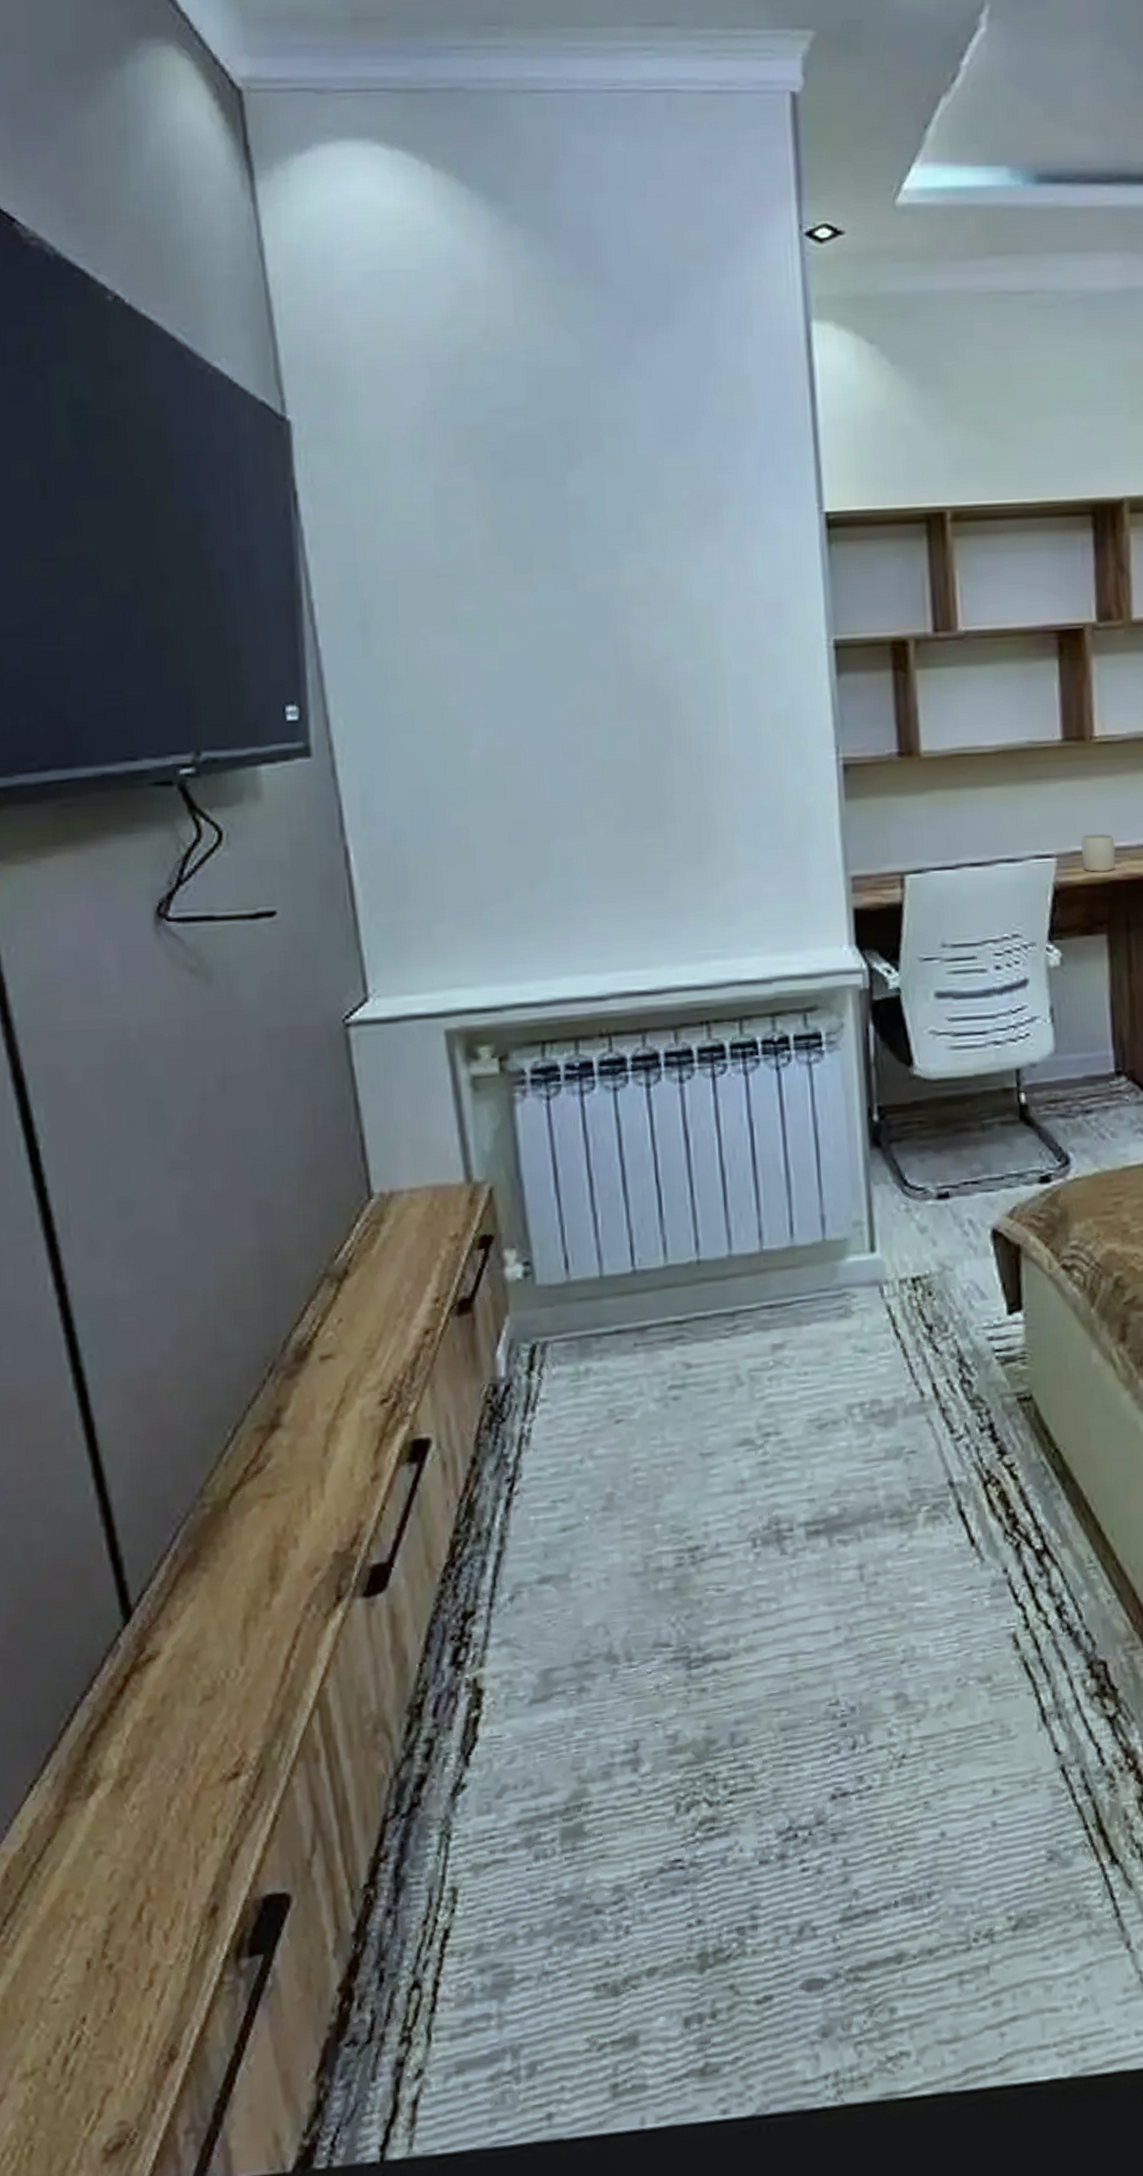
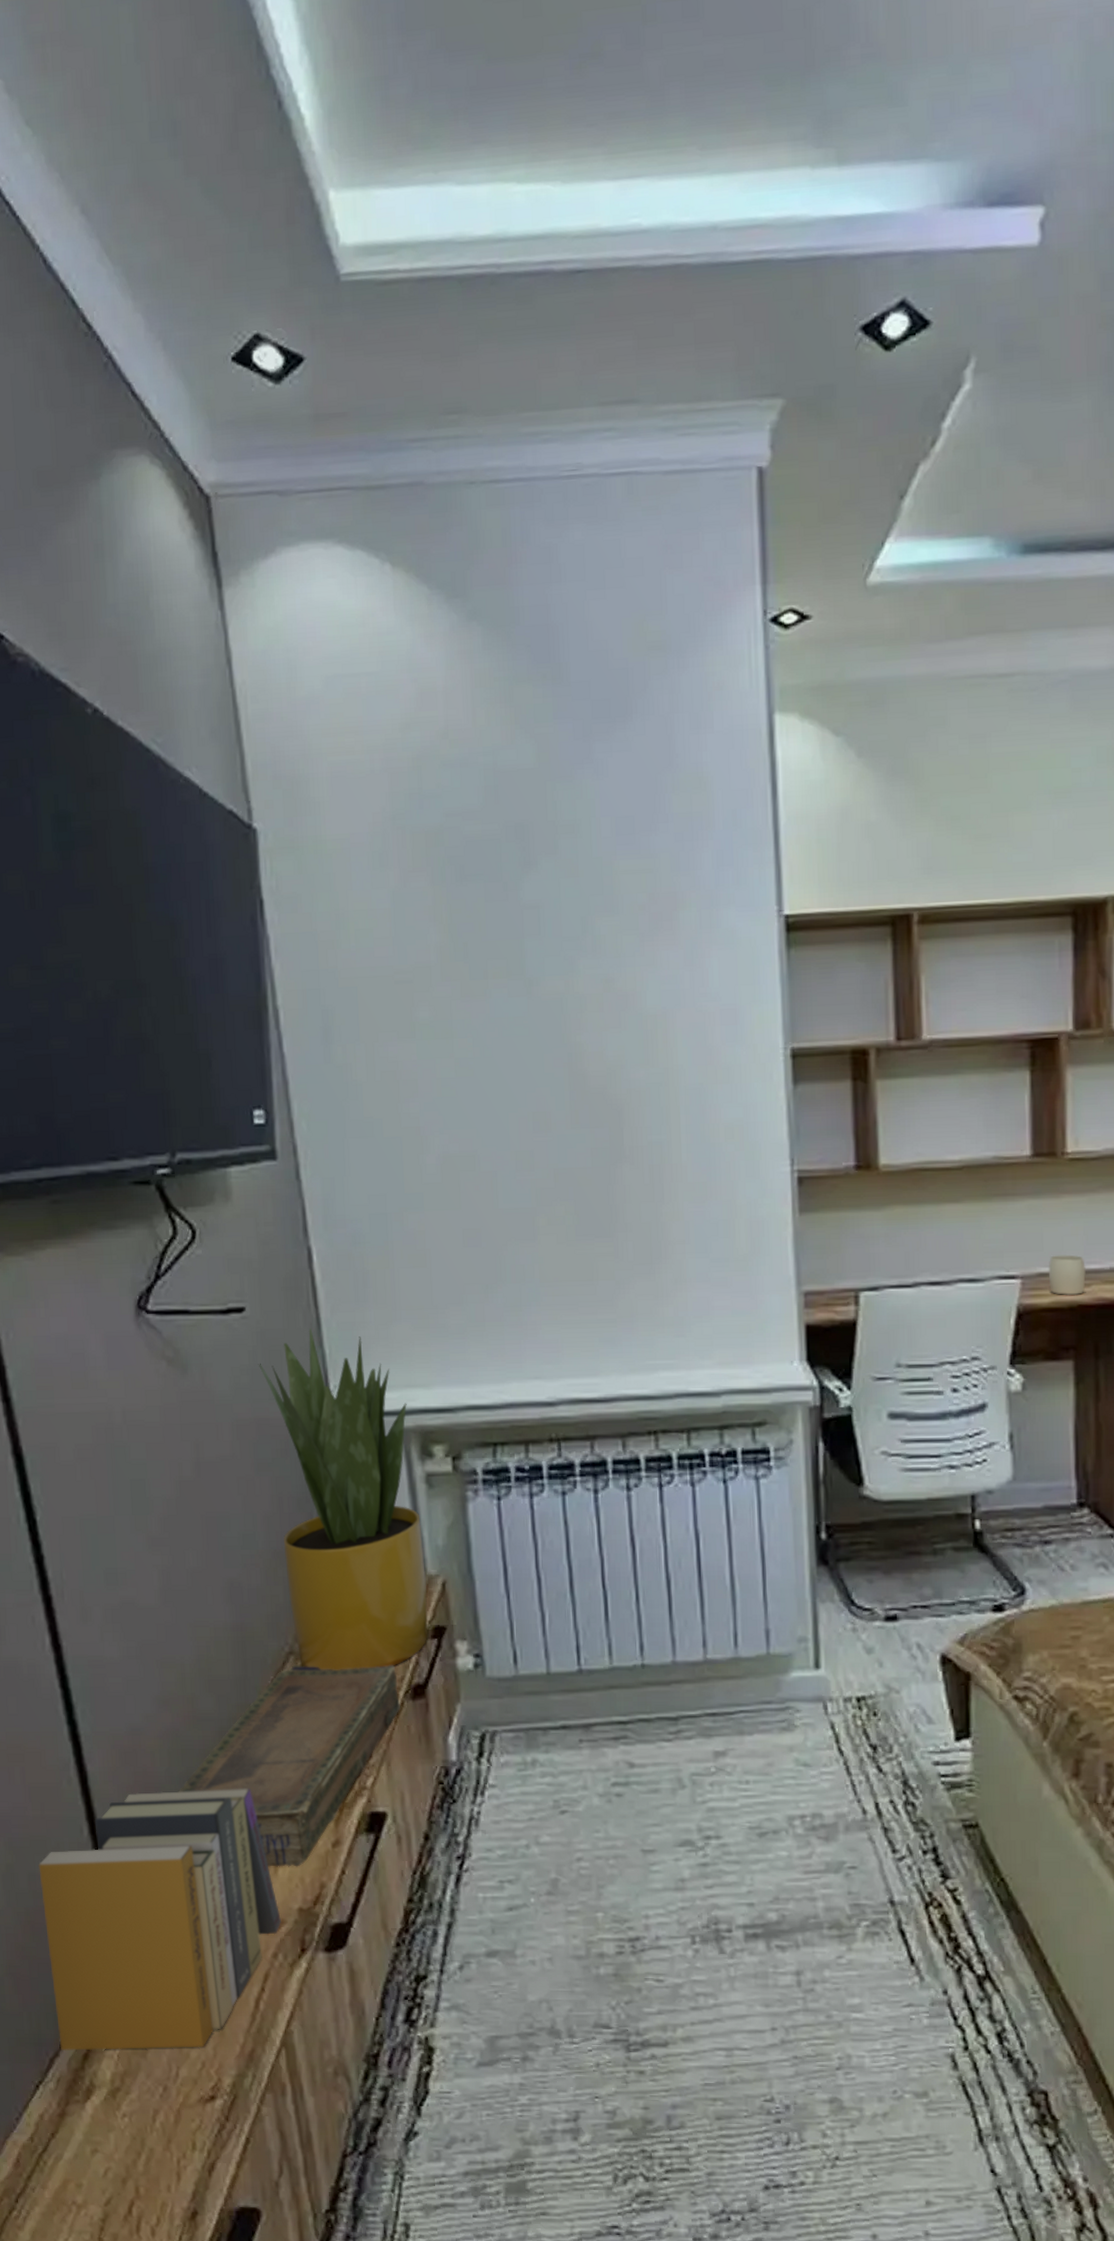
books: none [36,1426,314,1742] -> present [38,1789,281,2052]
decorative box: none [198,1280,445,1510] -> present [178,1665,400,1867]
planter: none [290,931,474,1292] -> present [258,1329,428,1670]

